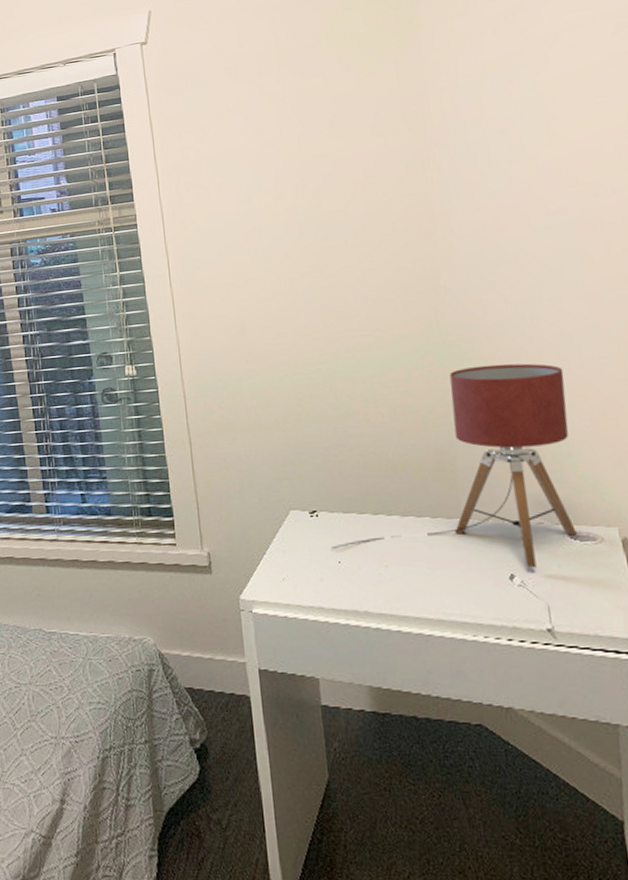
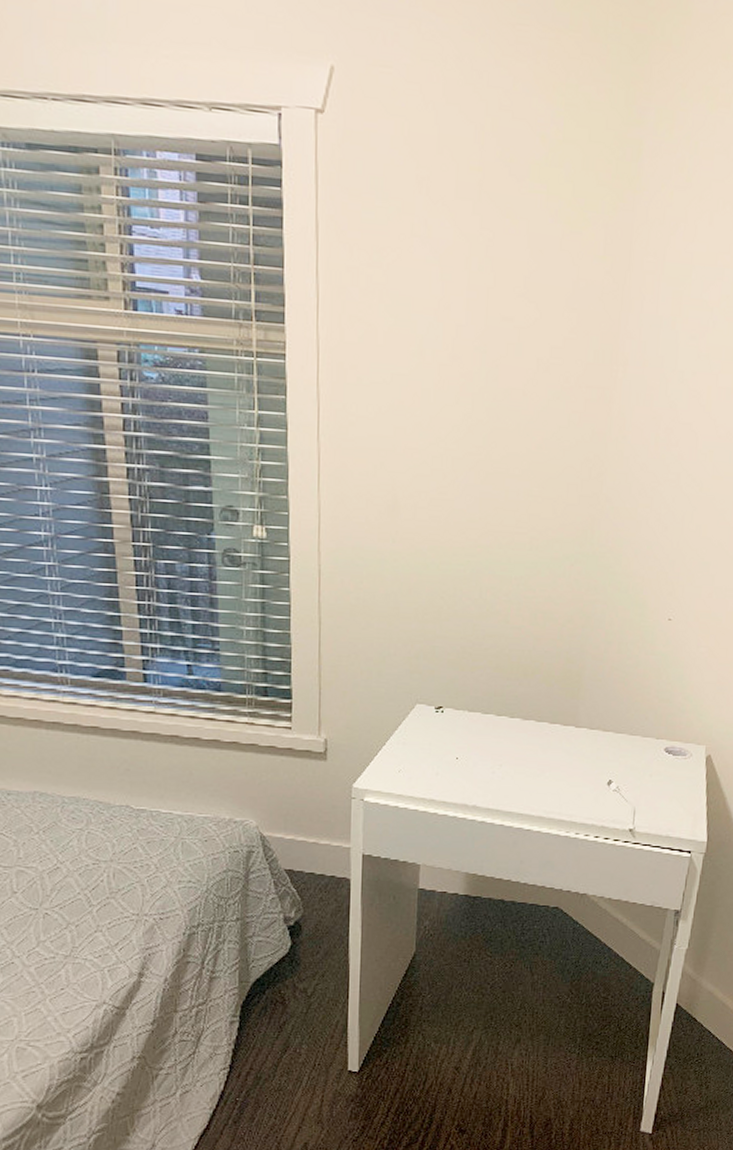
table lamp: present [331,363,577,568] -> none [451,581,694,776]

